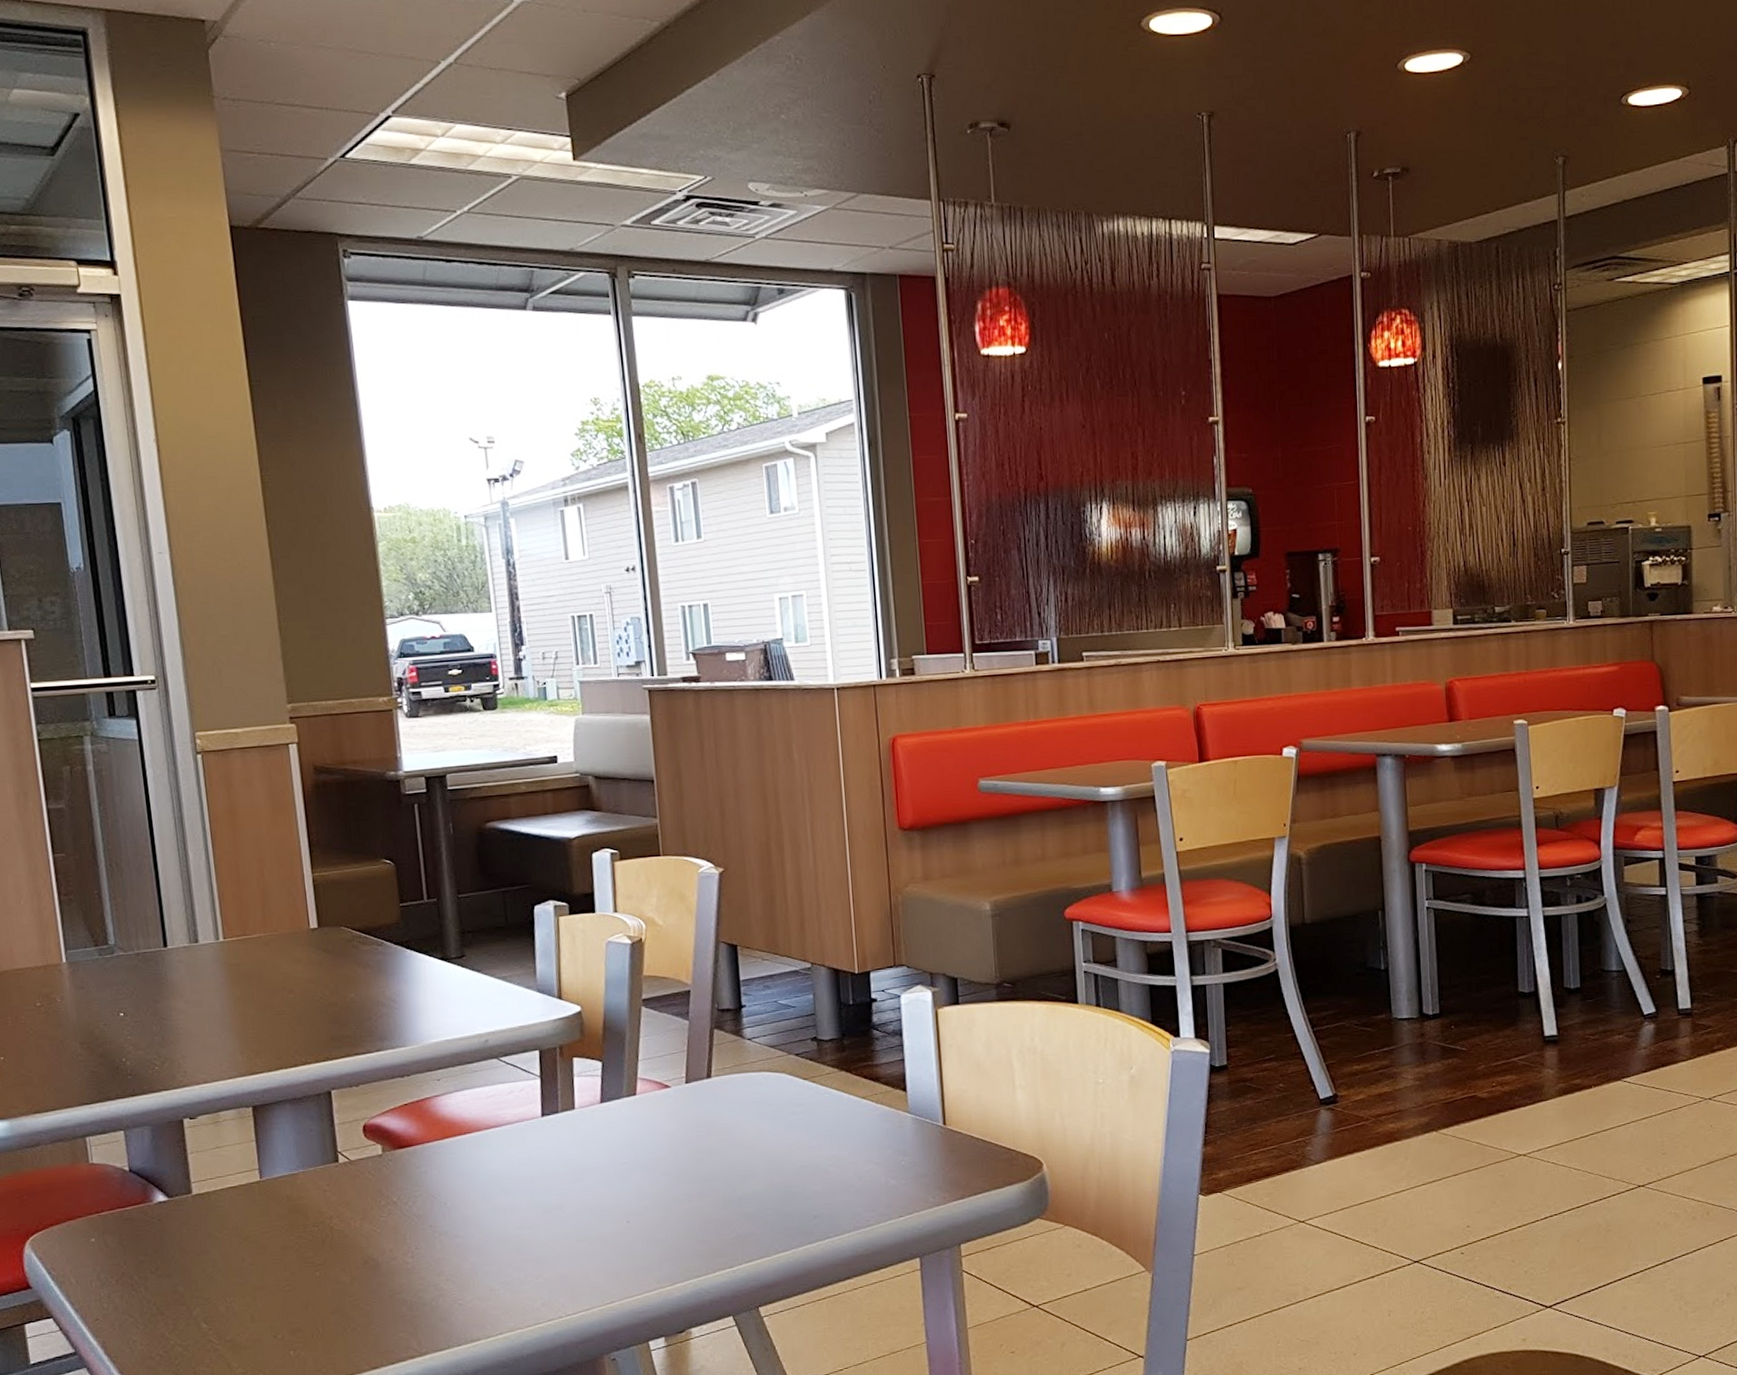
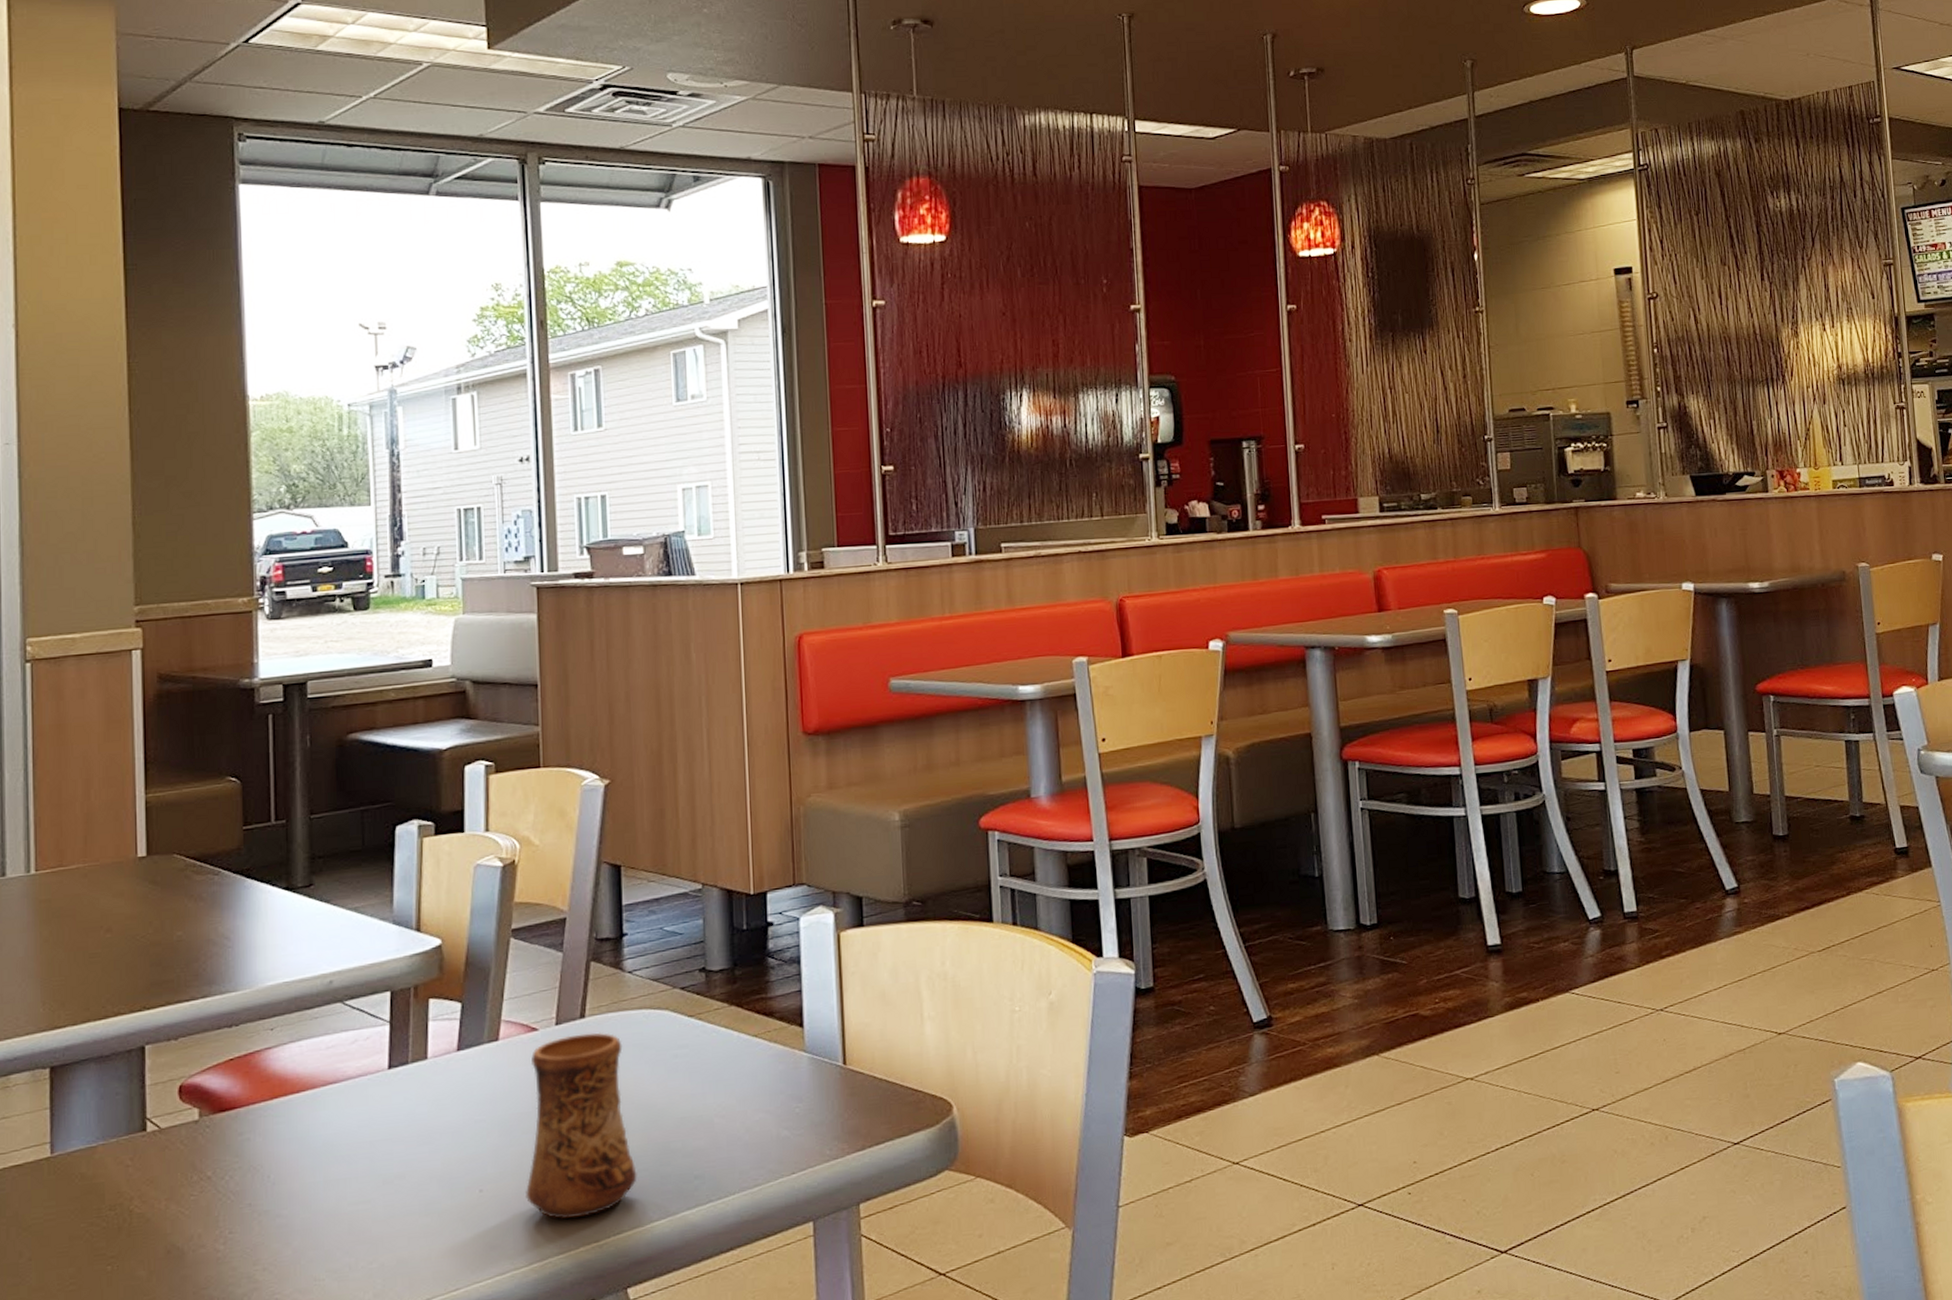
cup: none [666,1090,764,1247] -> present [526,1032,637,1219]

